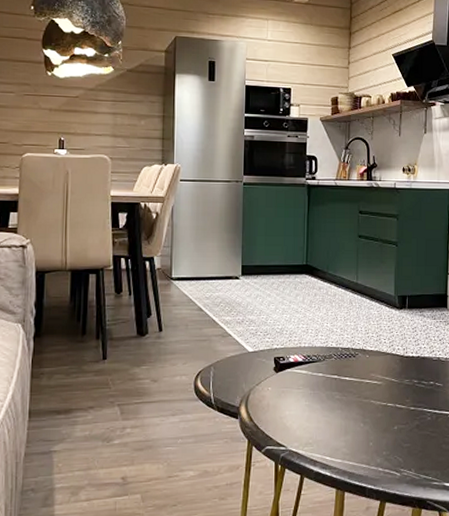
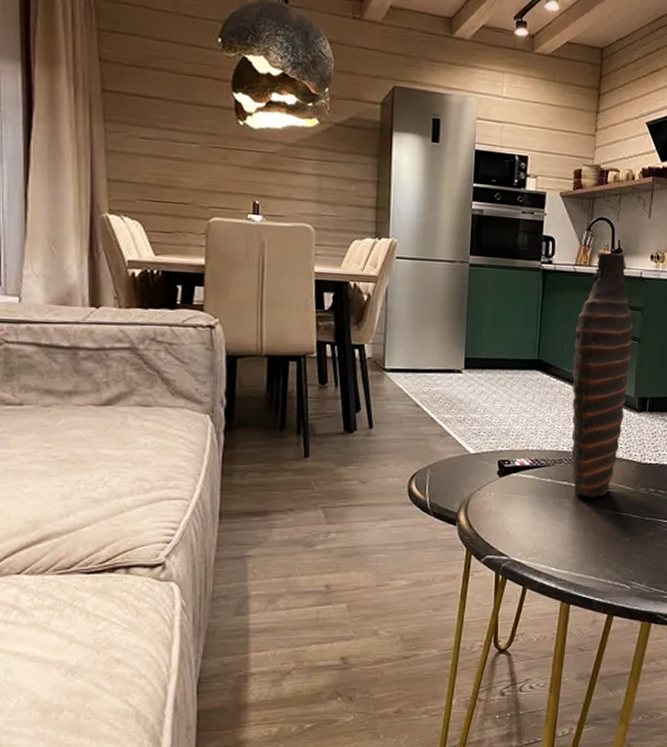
decorative vase: none [338,168,391,390] -> present [571,252,633,498]

